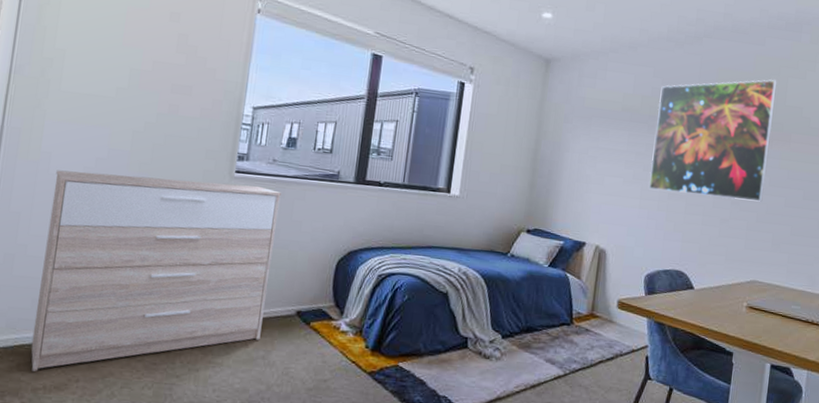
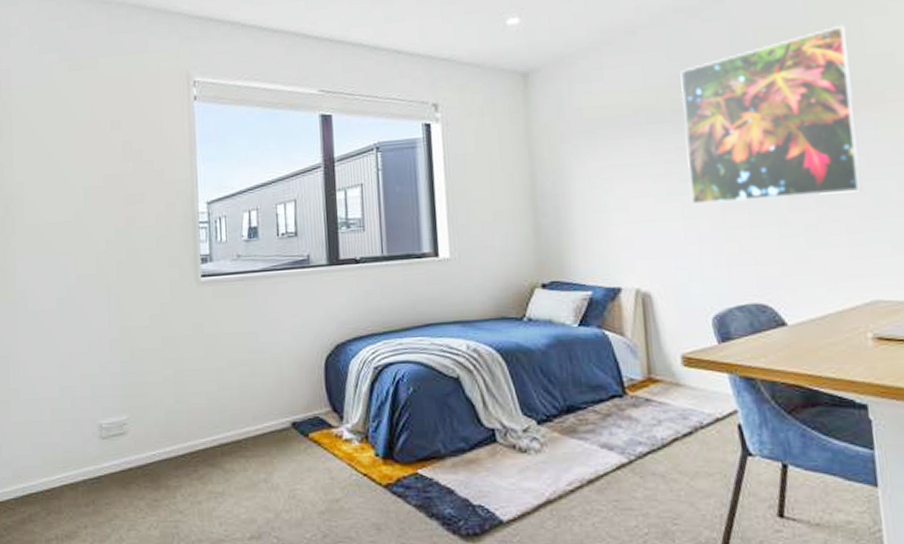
sideboard: present [31,170,281,371] -> none [33,287,258,521]

